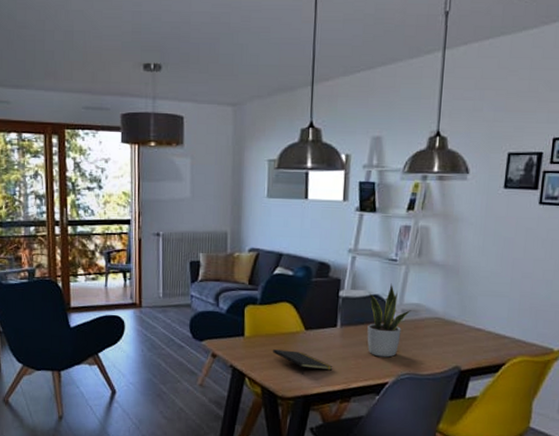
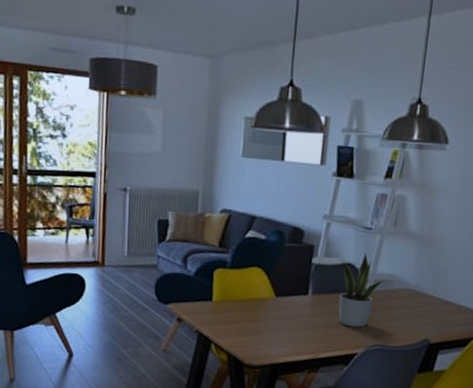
notepad: present [273,349,333,375] -> none [241,315,302,343]

